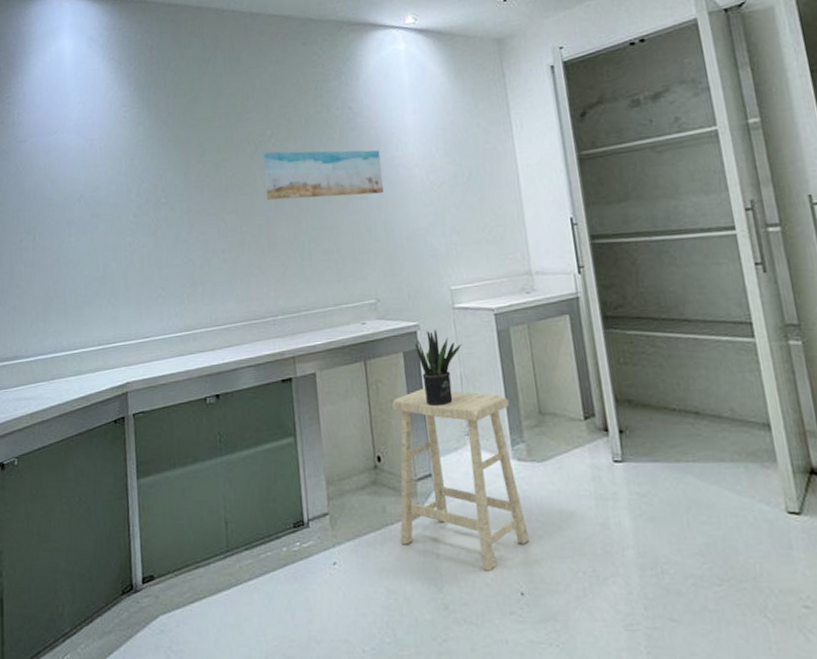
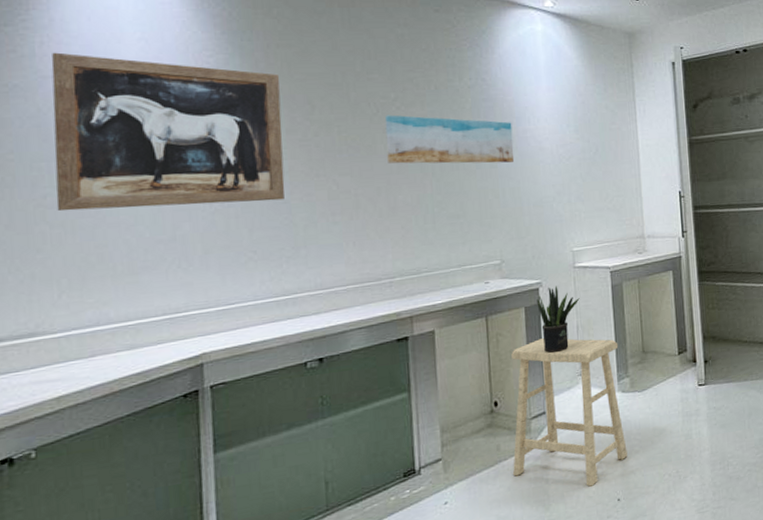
wall art: none [24,120,184,253] -> present [51,52,285,212]

